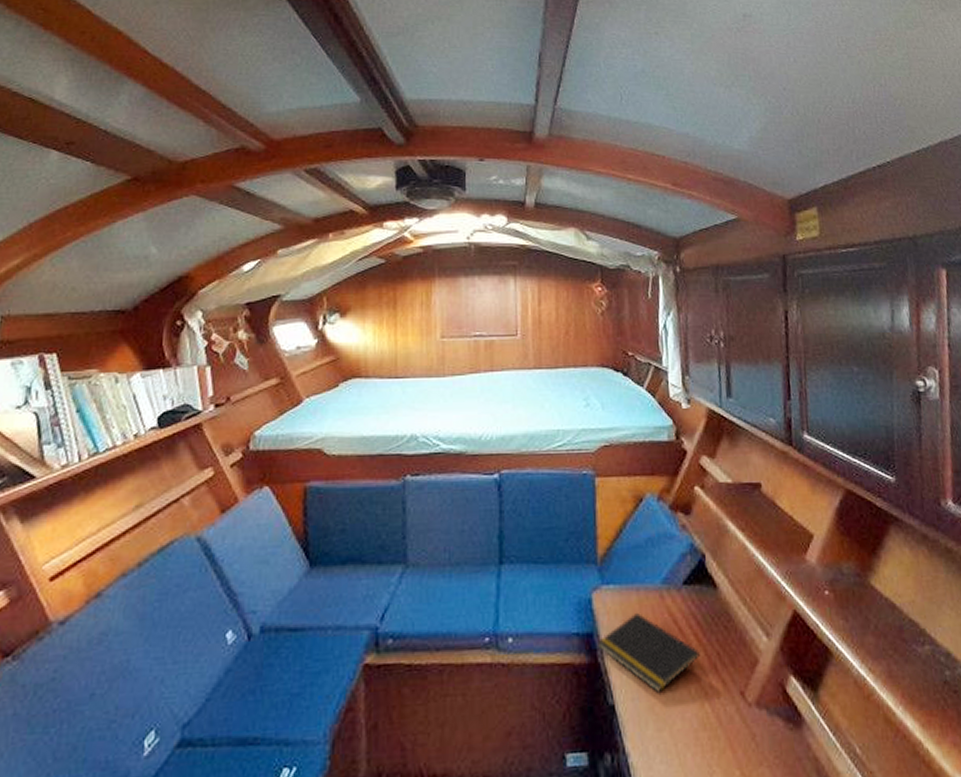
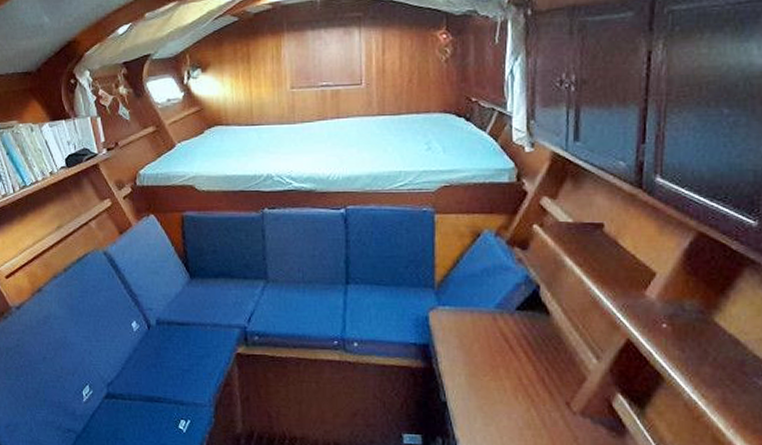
notepad: present [598,612,700,693] -> none [433,330,529,396]

